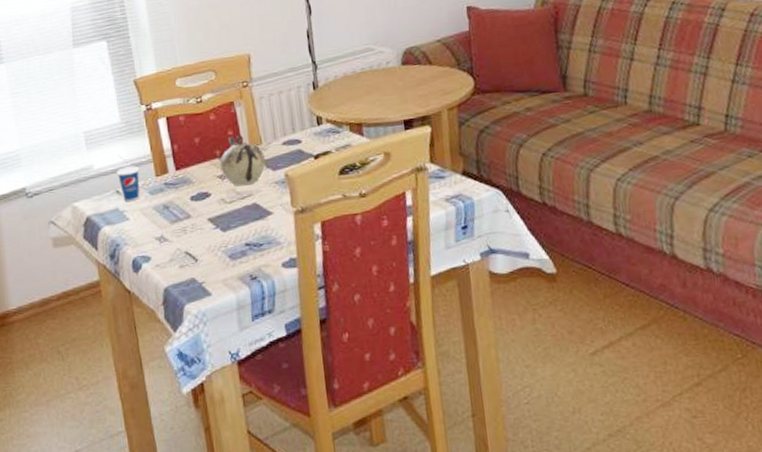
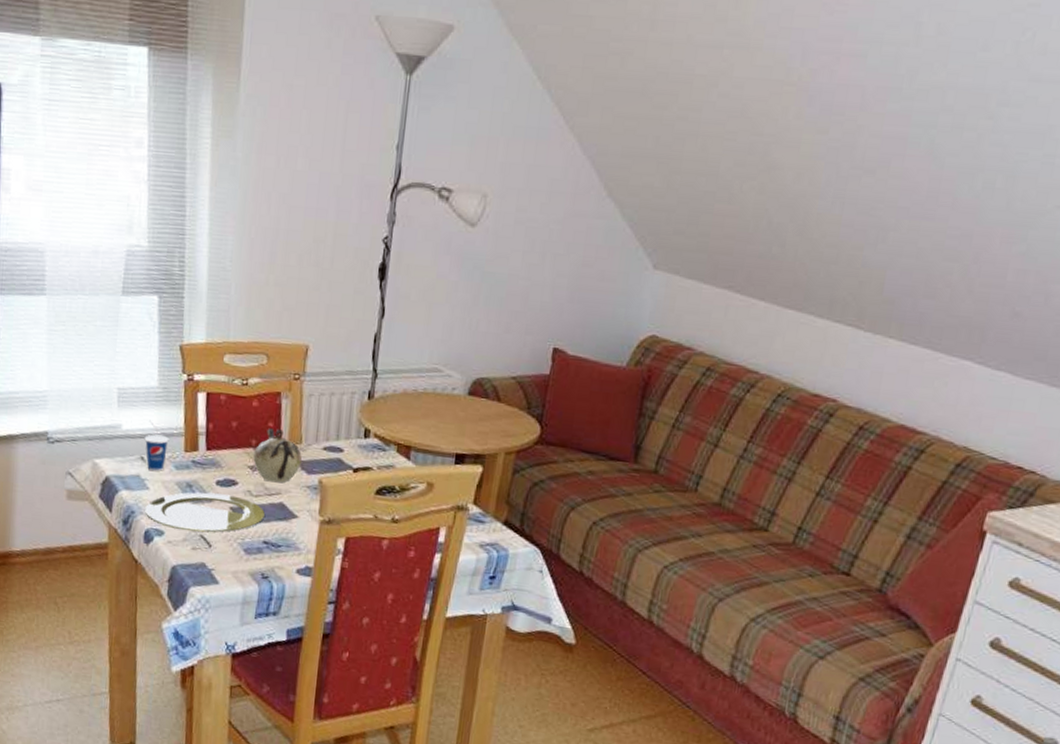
plate: none [129,207,242,252] -> present [145,492,265,533]

